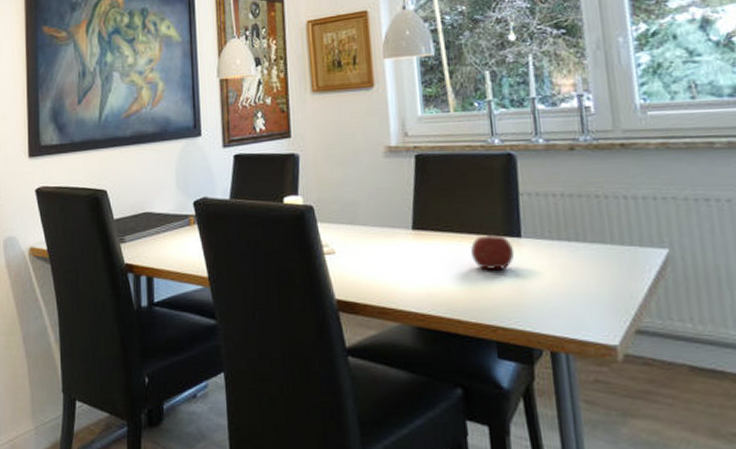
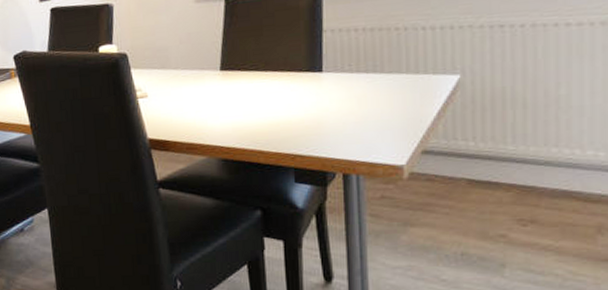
fruit: present [471,232,515,271] -> none [275,68,316,105]

